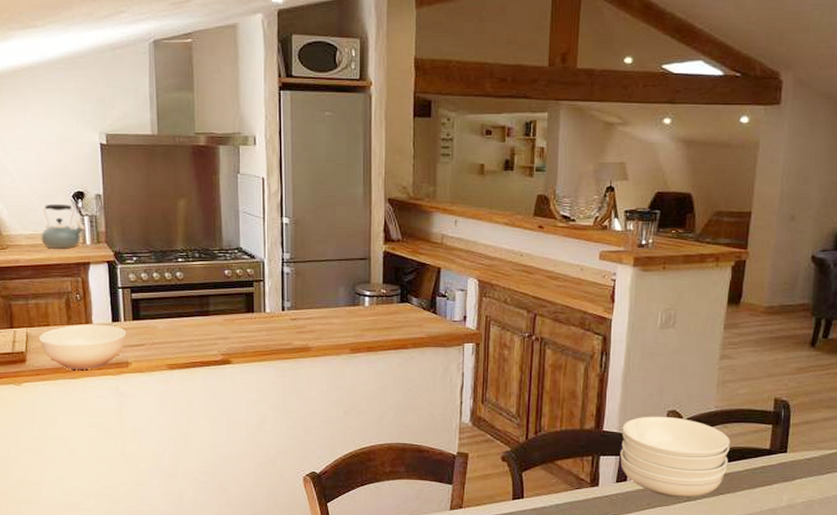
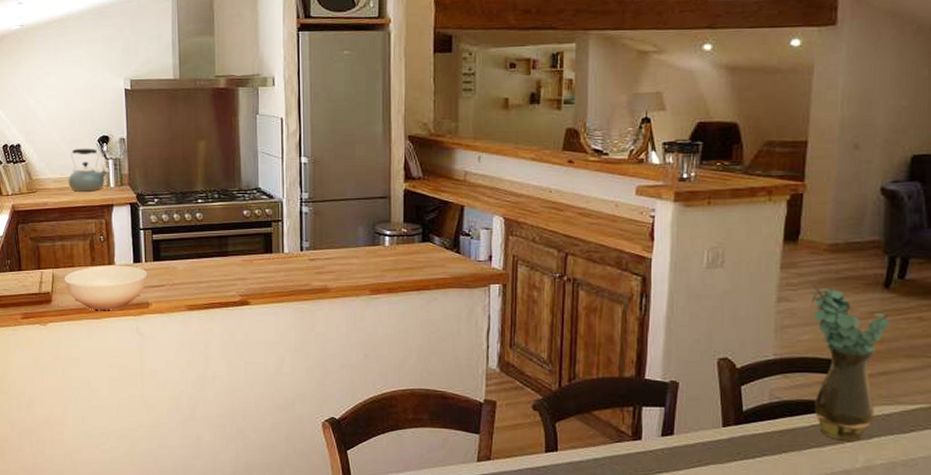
bowl: present [620,416,730,498] -> none [665,363,793,455]
vase: none [747,342,814,483] -> present [811,283,890,441]

